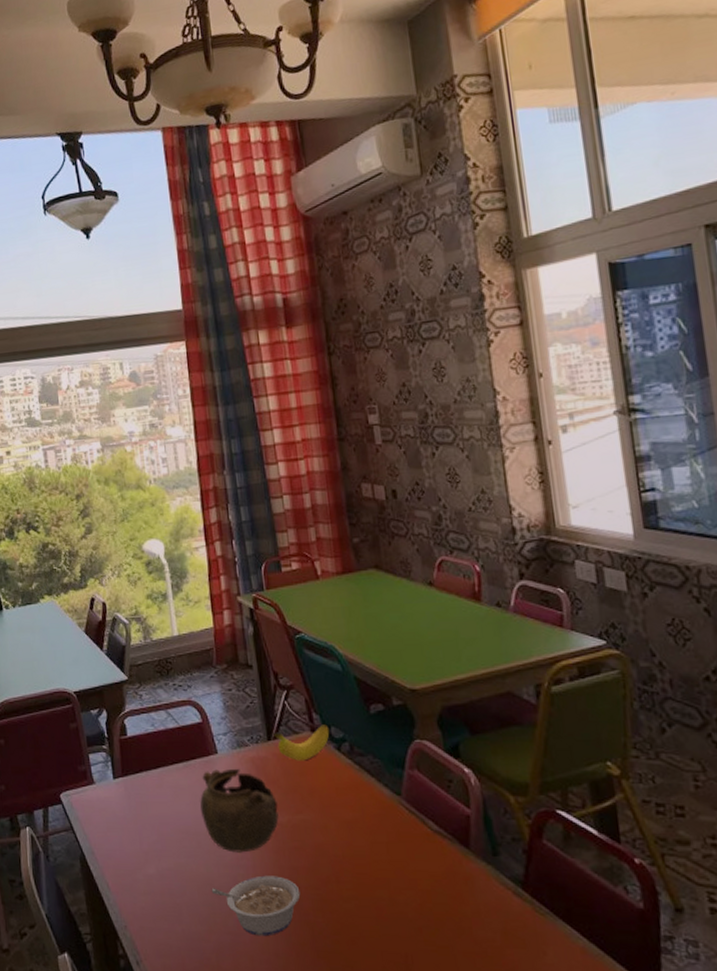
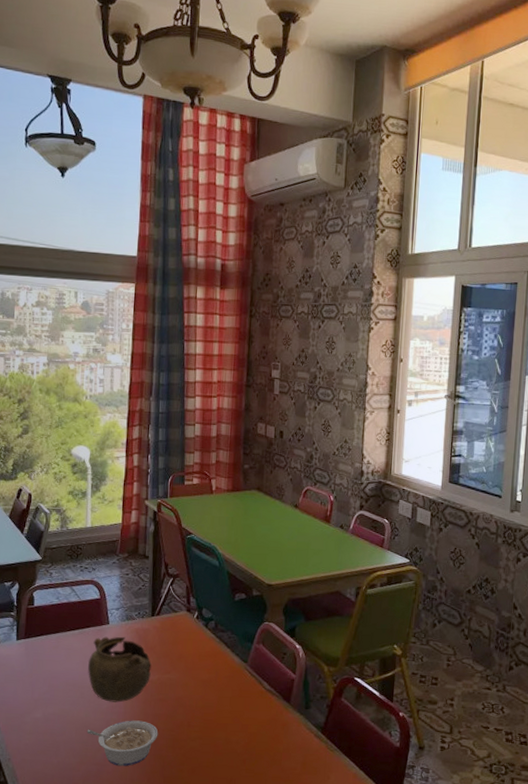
banana: present [272,724,330,761] -> none [156,606,202,634]

